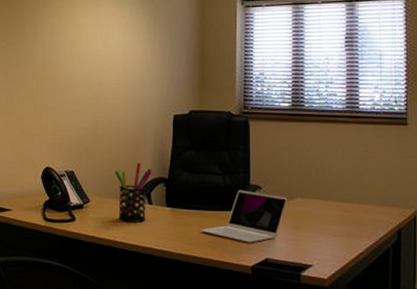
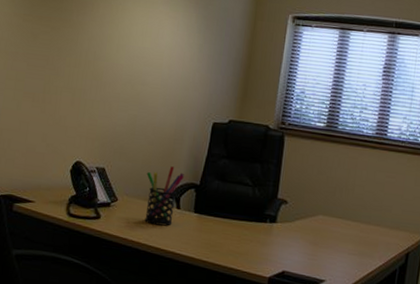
laptop: present [200,190,288,243] -> none [223,202,311,255]

